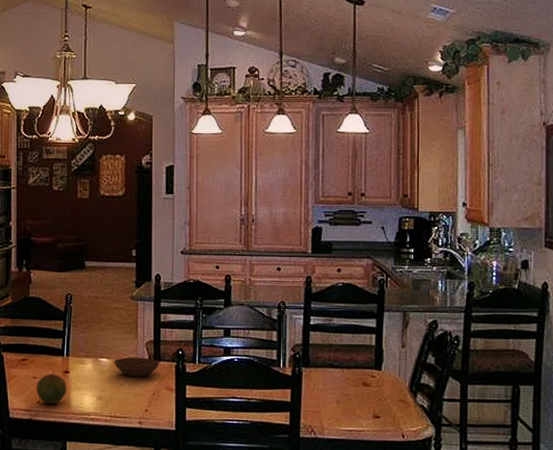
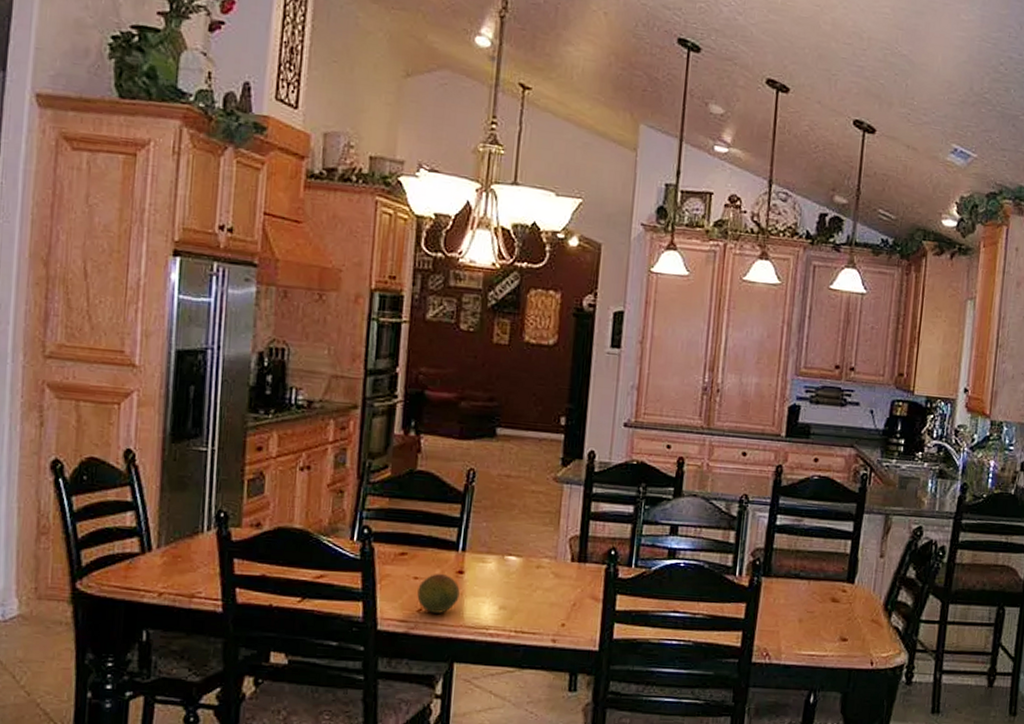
bowl: present [114,357,160,377] -> none [525,556,586,582]

